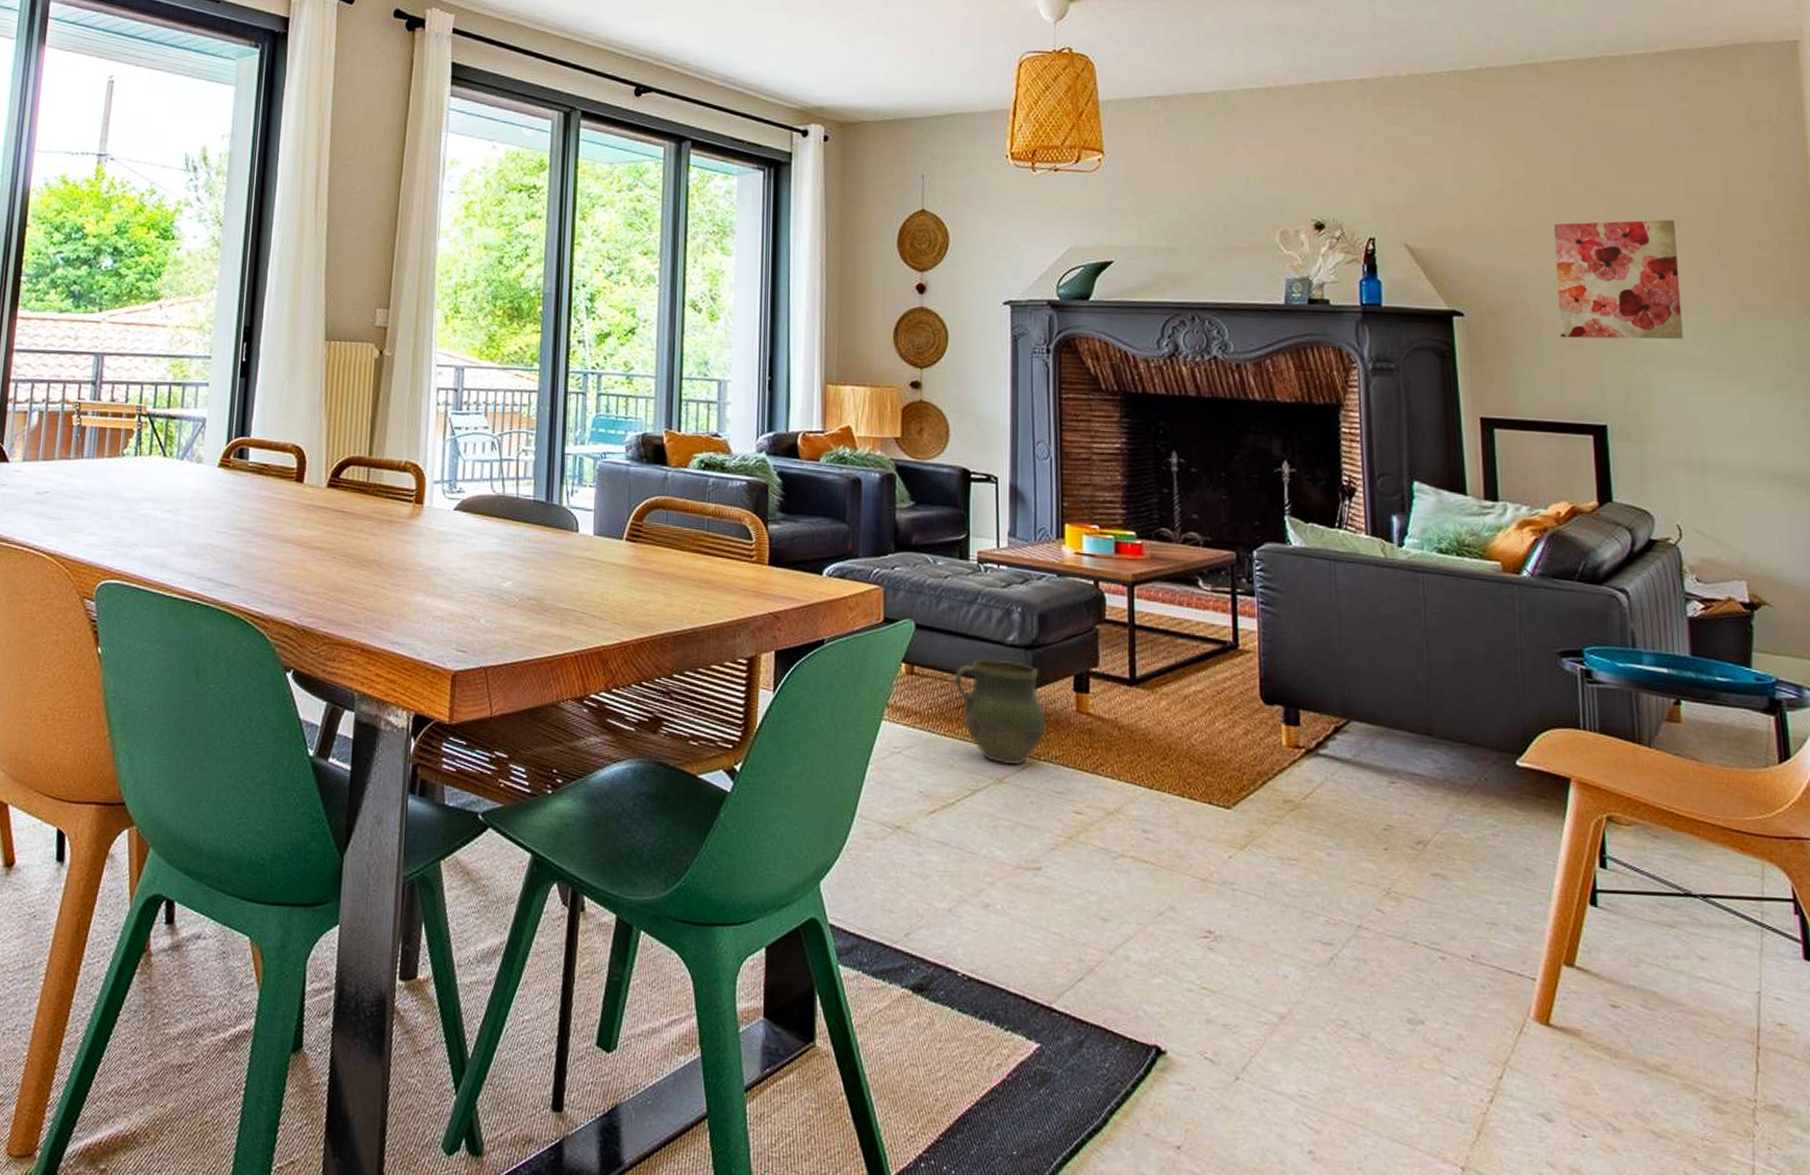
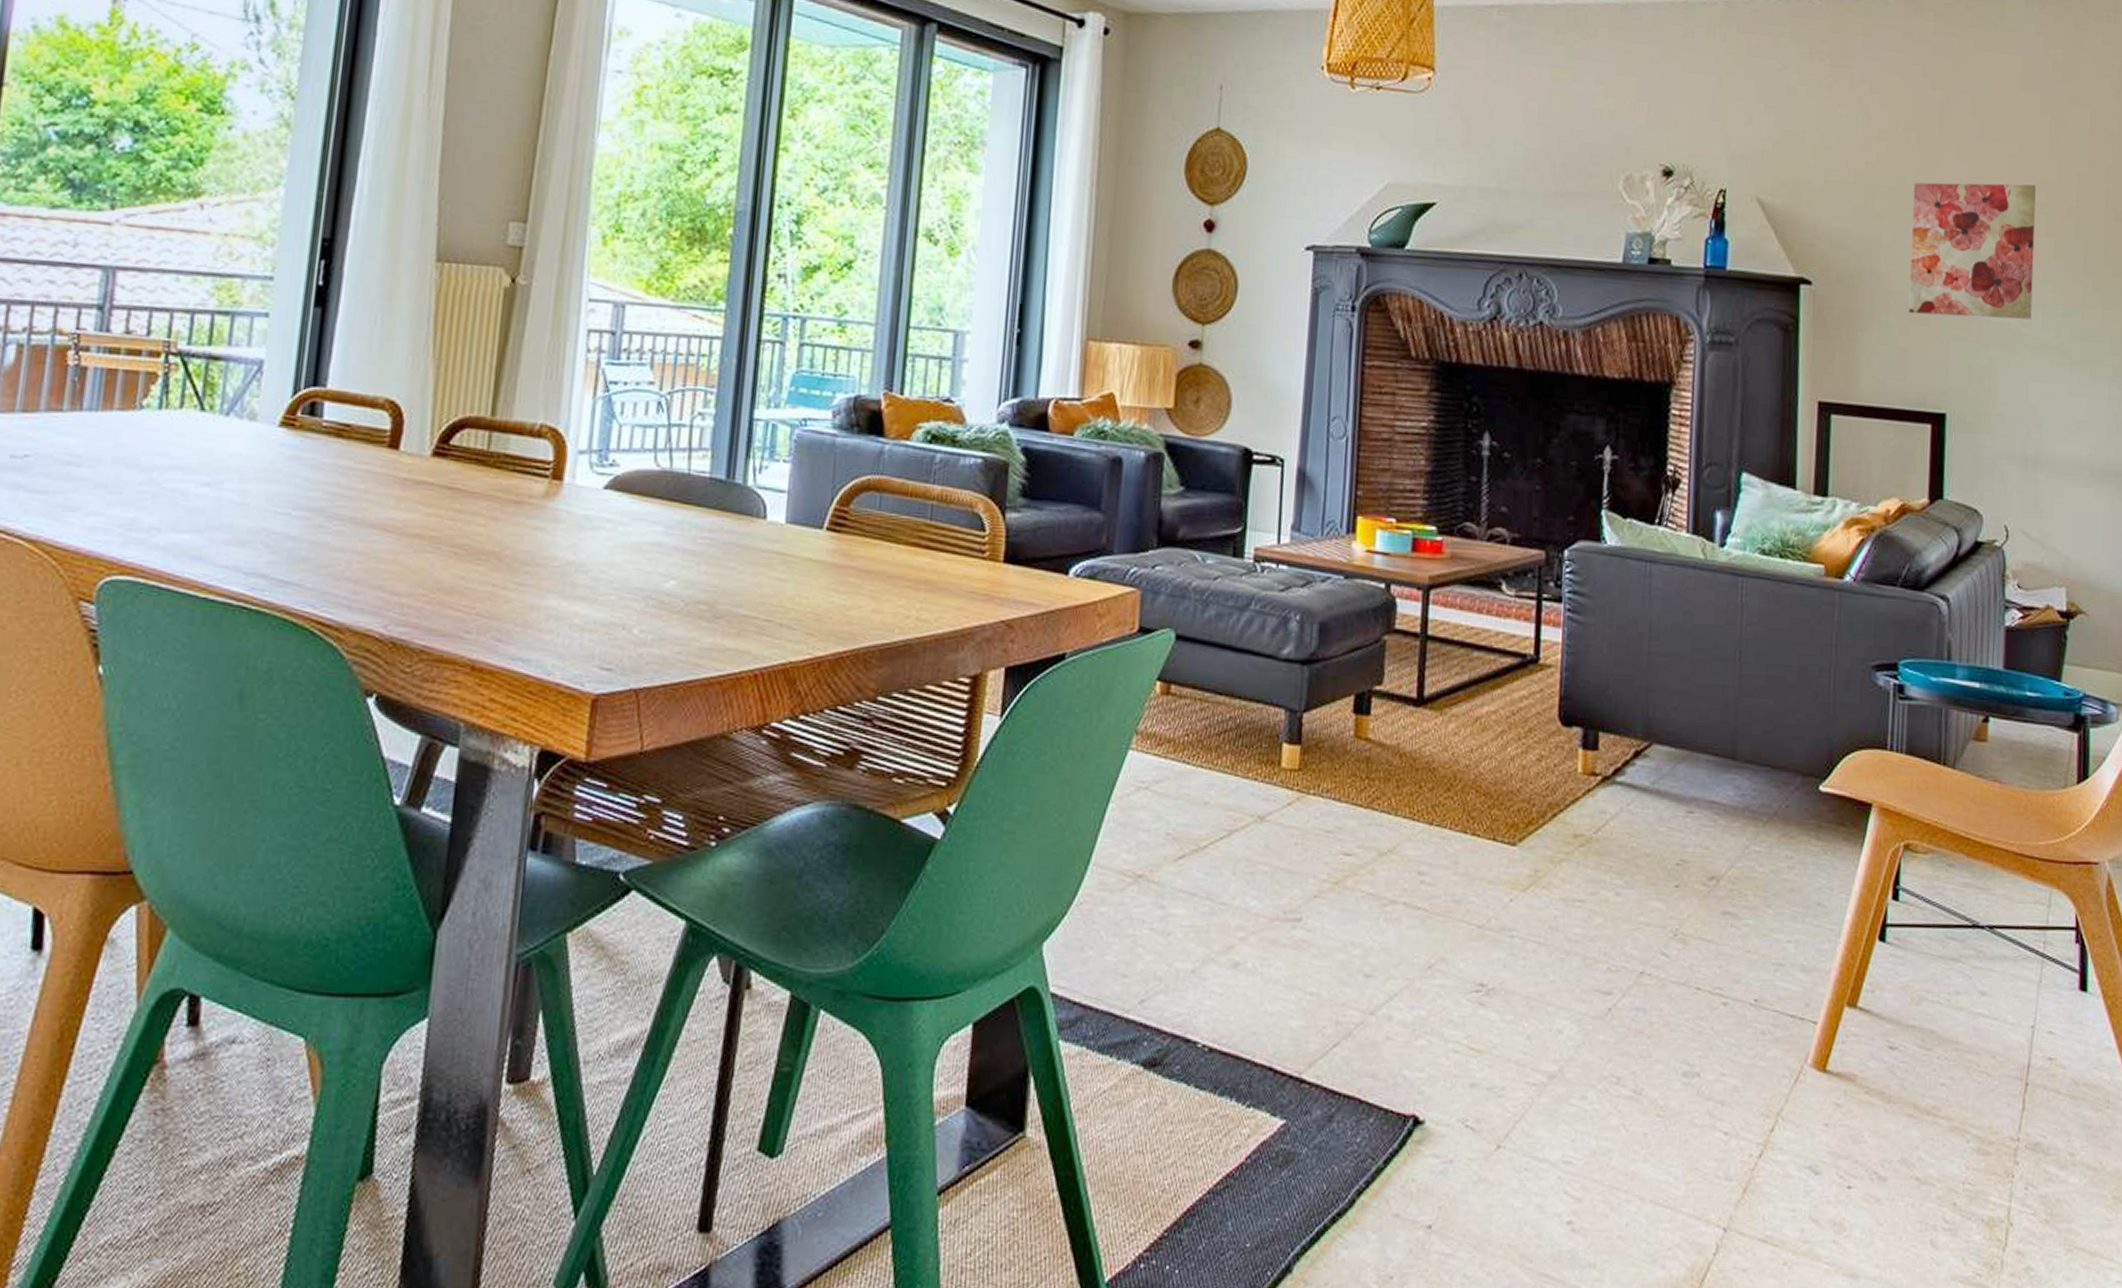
ceramic jug: present [954,658,1045,764] -> none [1217,675,1319,799]

